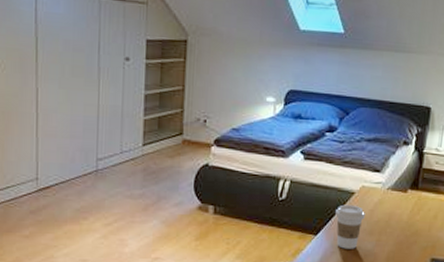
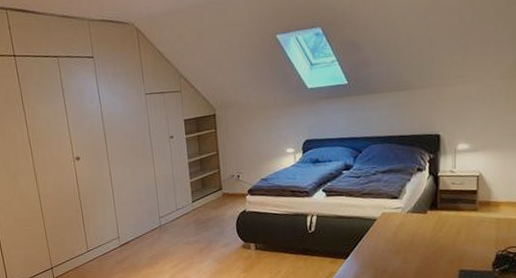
coffee cup: present [335,204,365,249] -> none [361,229,389,269]

